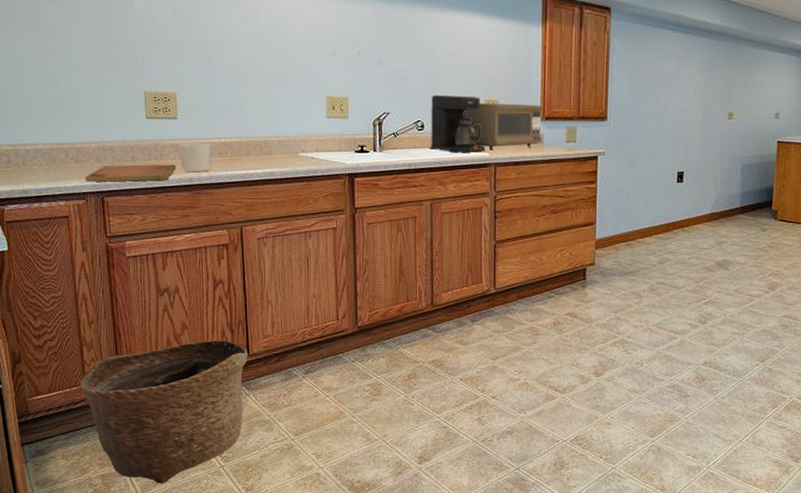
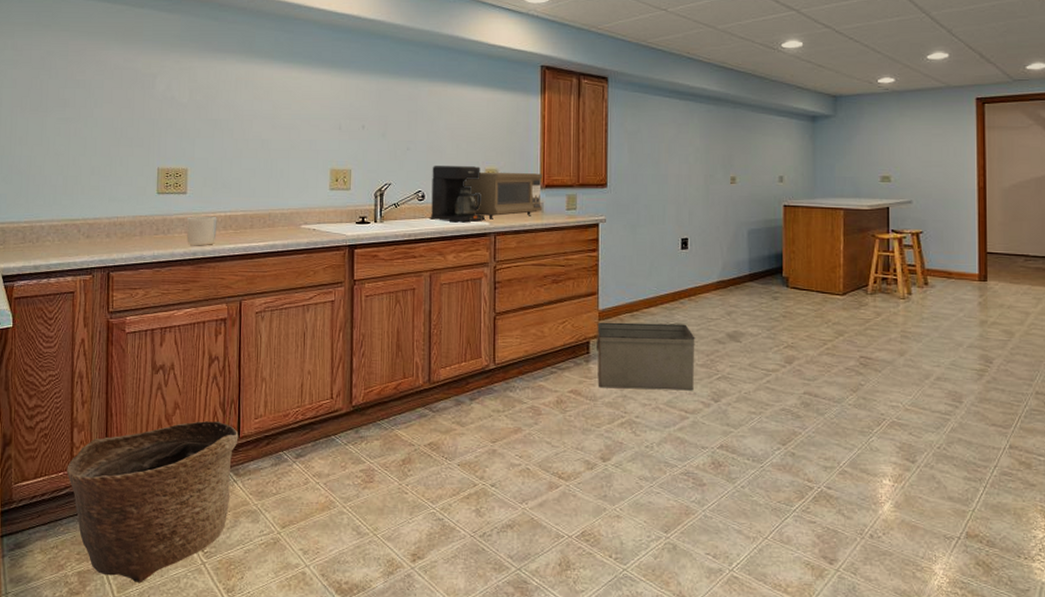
cutting board: present [86,164,177,183] -> none [94,238,182,258]
storage bin: none [593,250,686,314] -> present [597,322,695,391]

